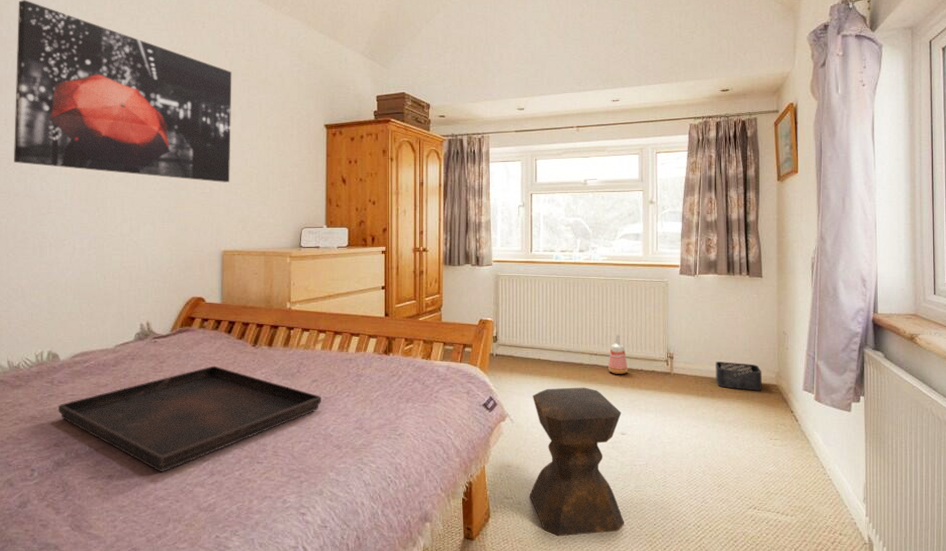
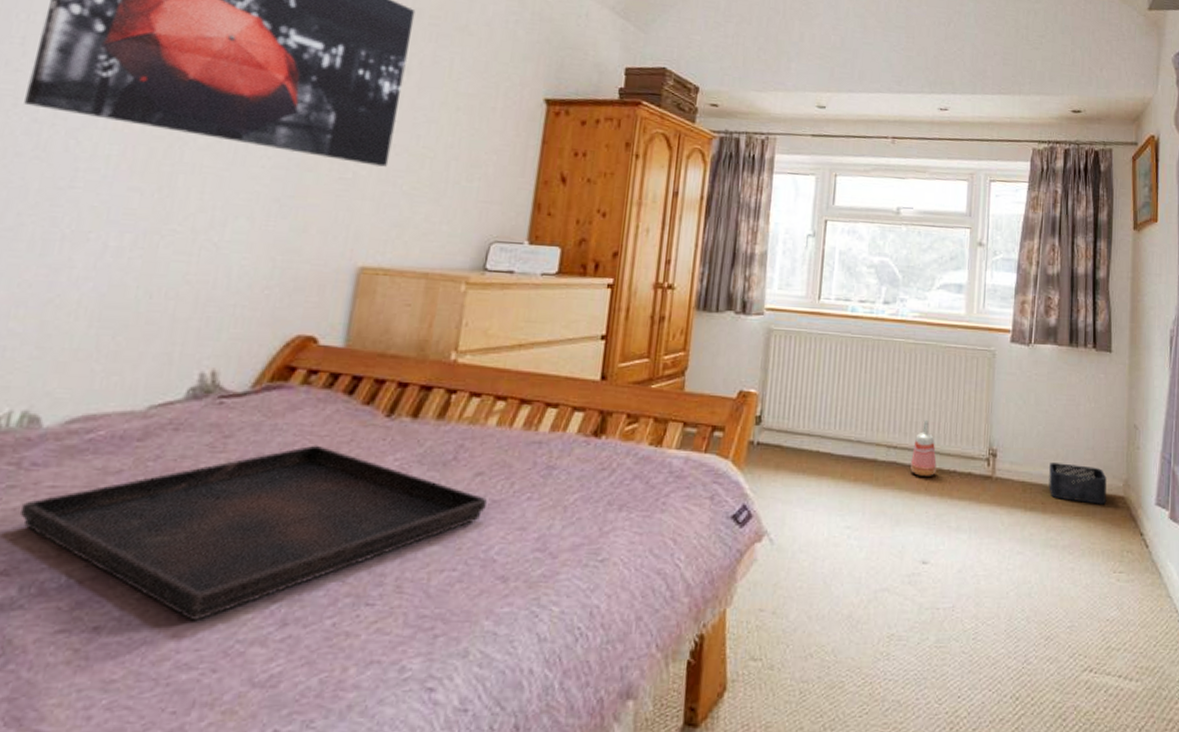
stool: present [530,387,625,537] -> none [787,493,924,719]

